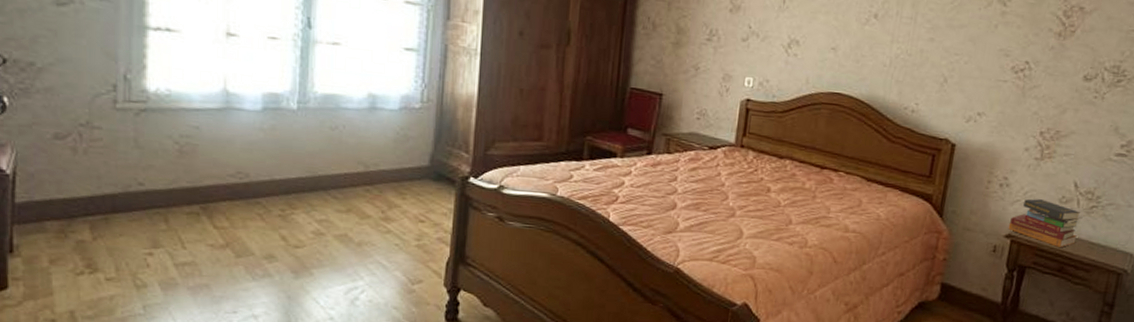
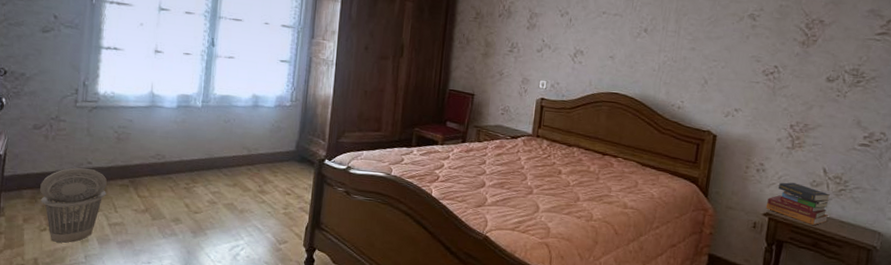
laundry basket: none [71,190,168,290] -> present [40,167,107,243]

